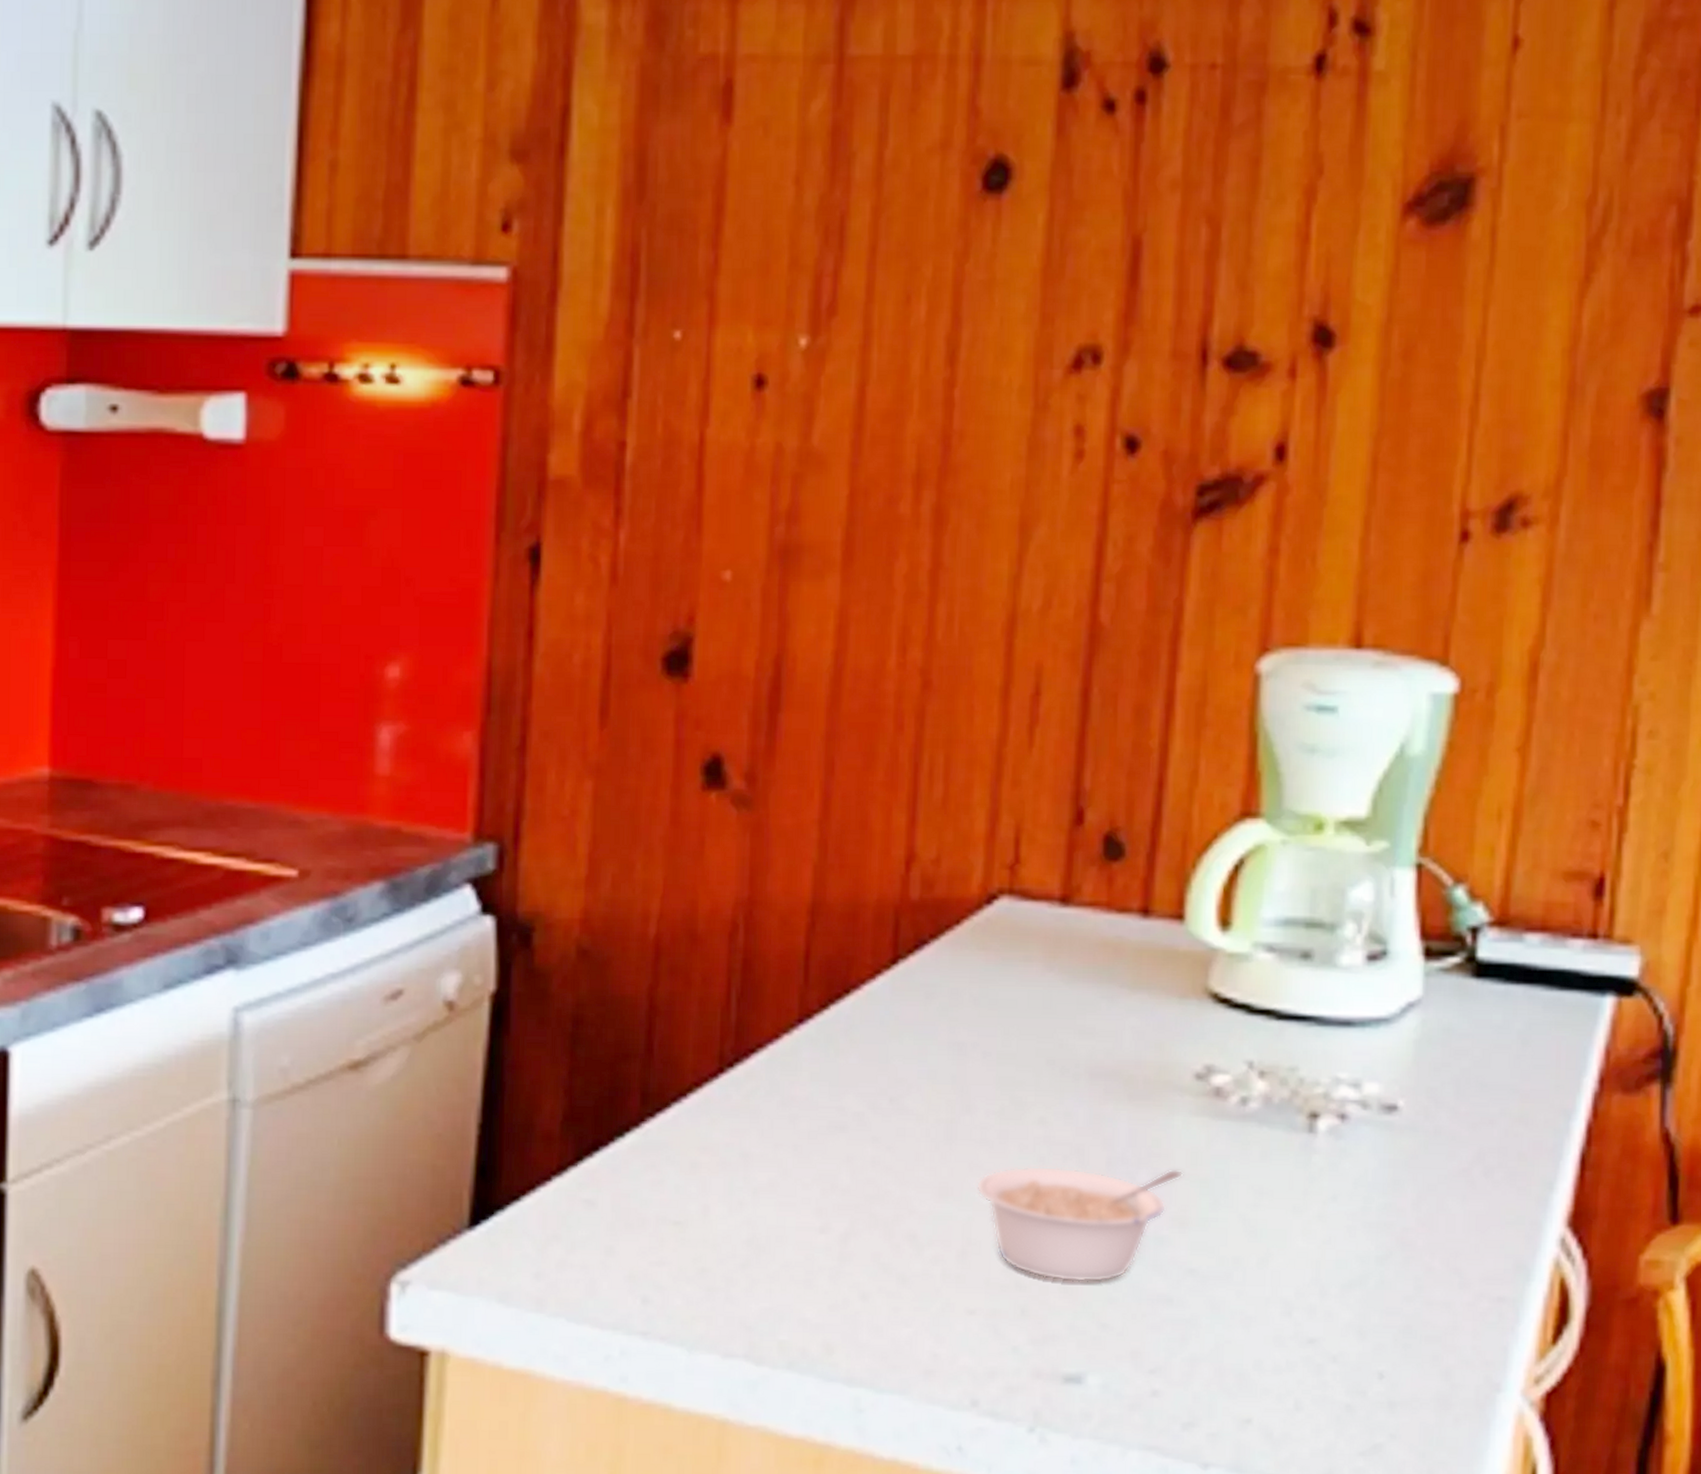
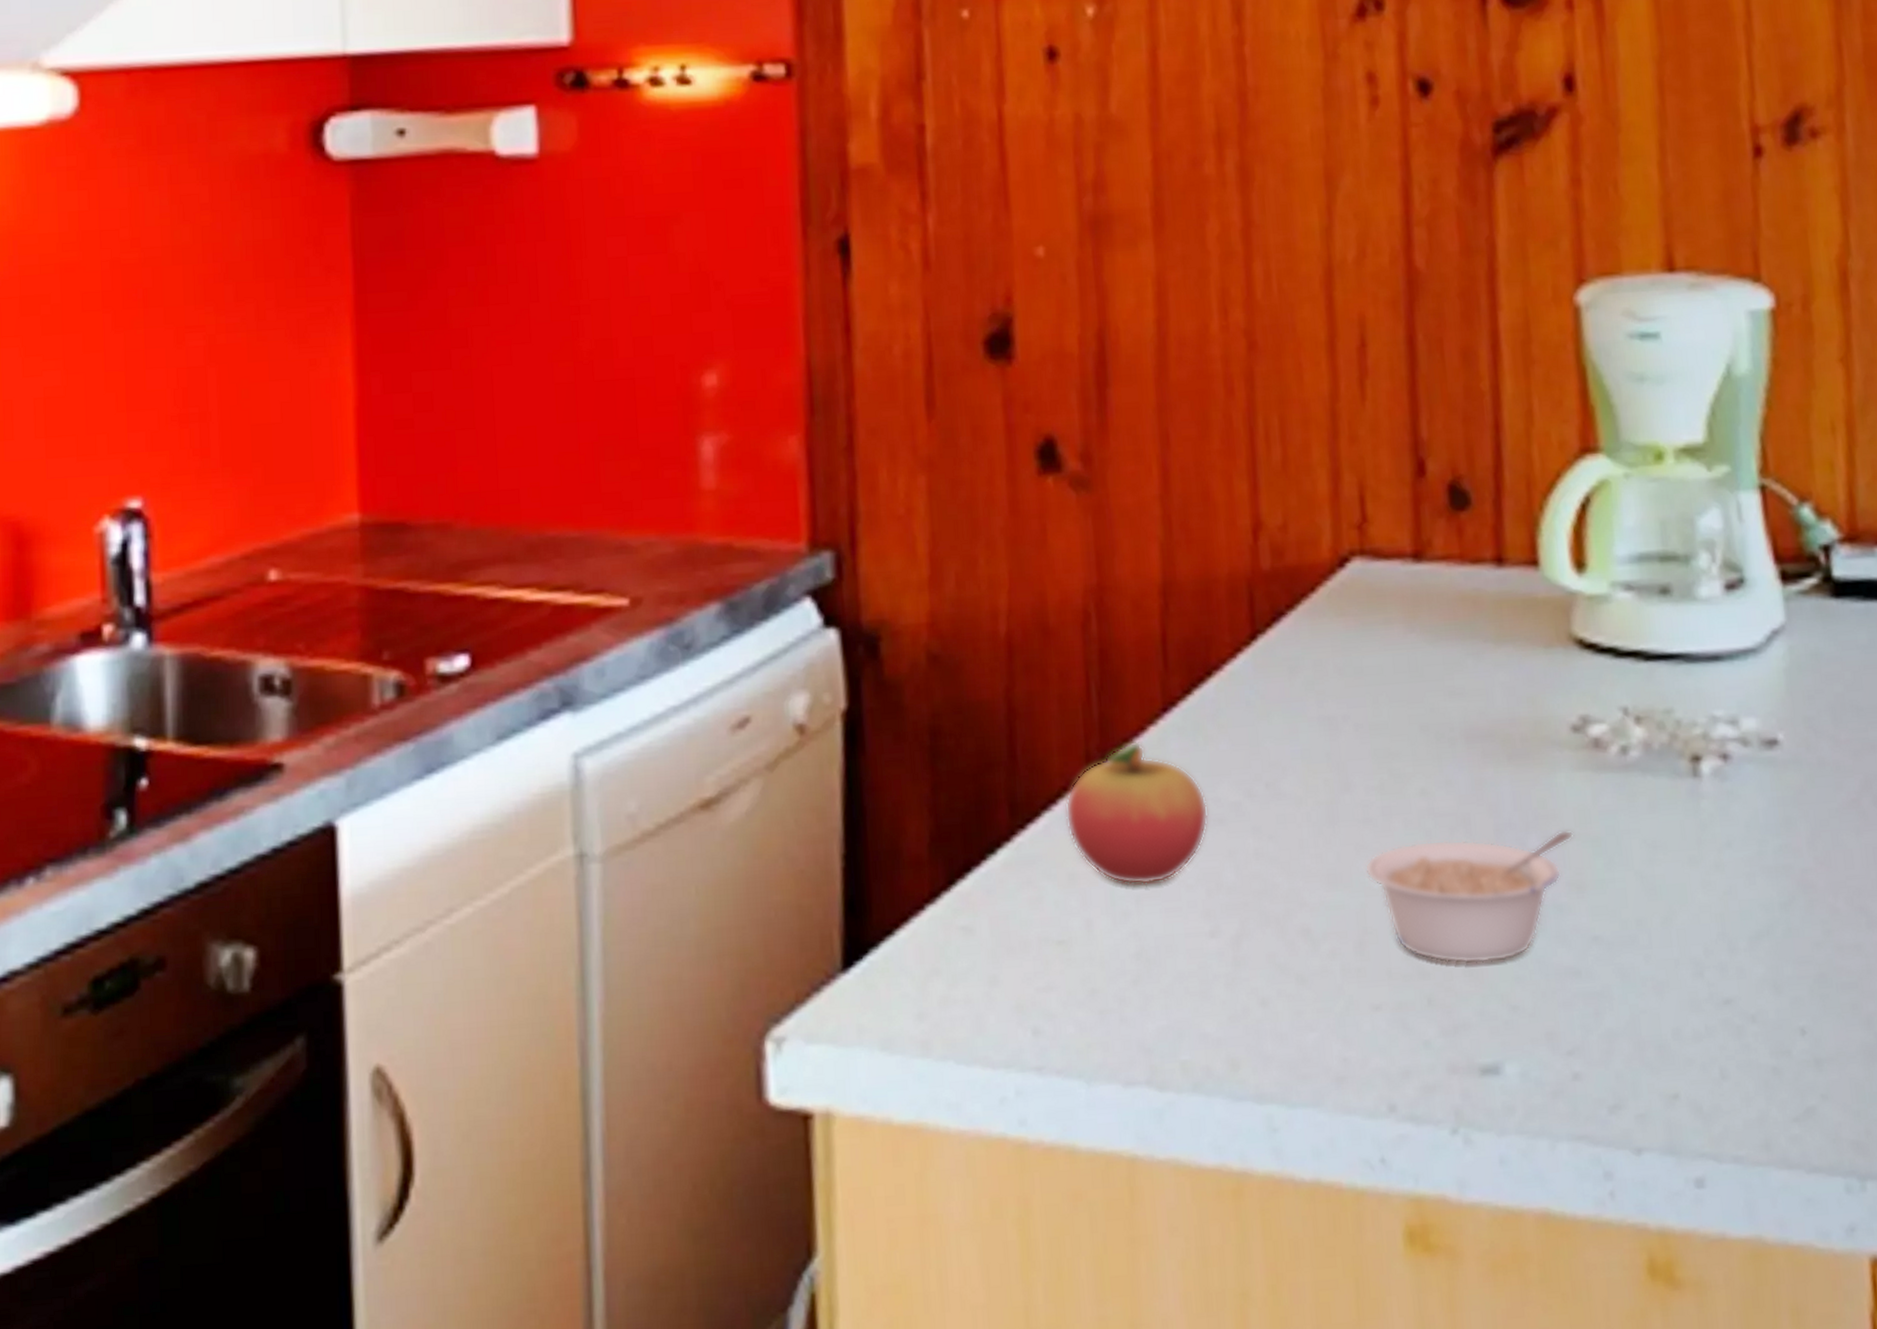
fruit: none [694,1048,832,1180] -> present [1065,742,1209,886]

